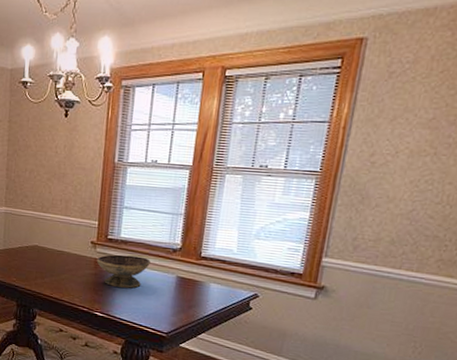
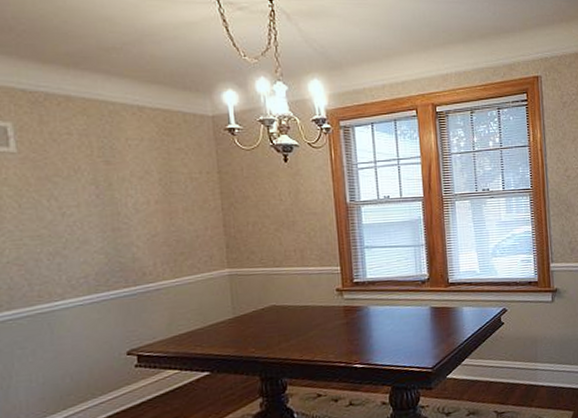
decorative bowl: present [96,254,151,289] -> none [345,294,402,332]

